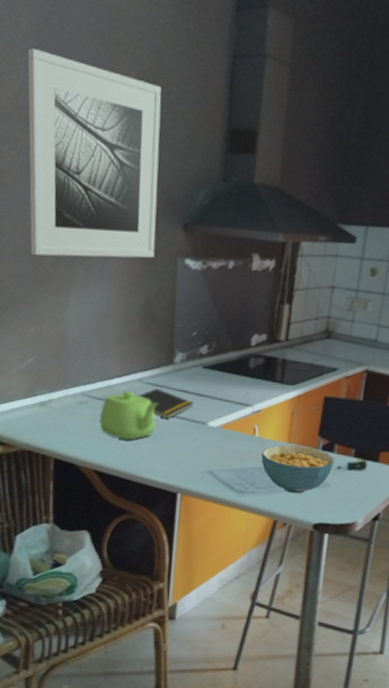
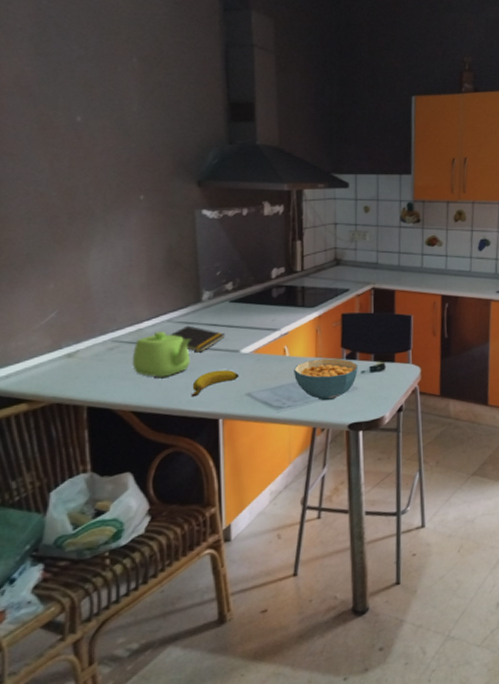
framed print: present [27,48,162,259] -> none [27,35,172,217]
banana: none [152,440,203,466] -> present [191,370,239,397]

